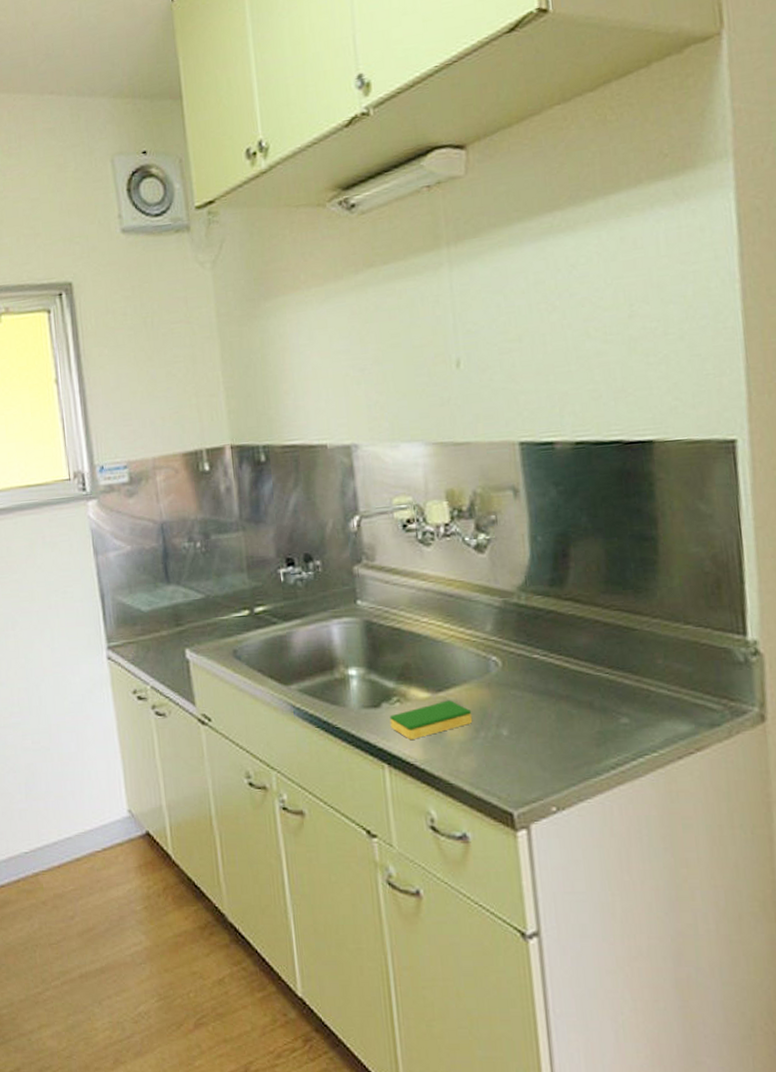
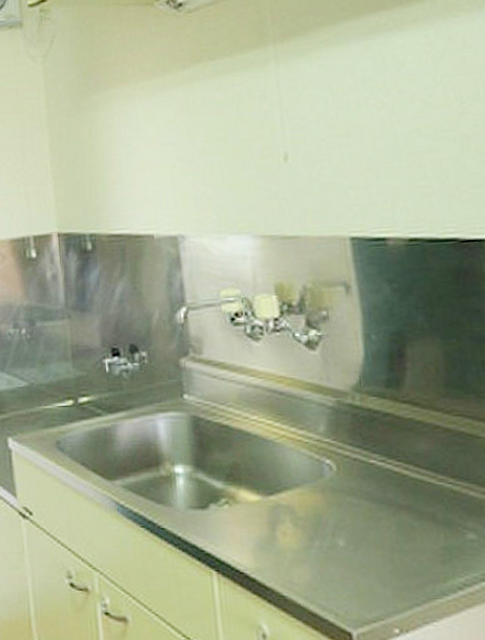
dish sponge: present [389,700,473,740] -> none [218,505,307,545]

